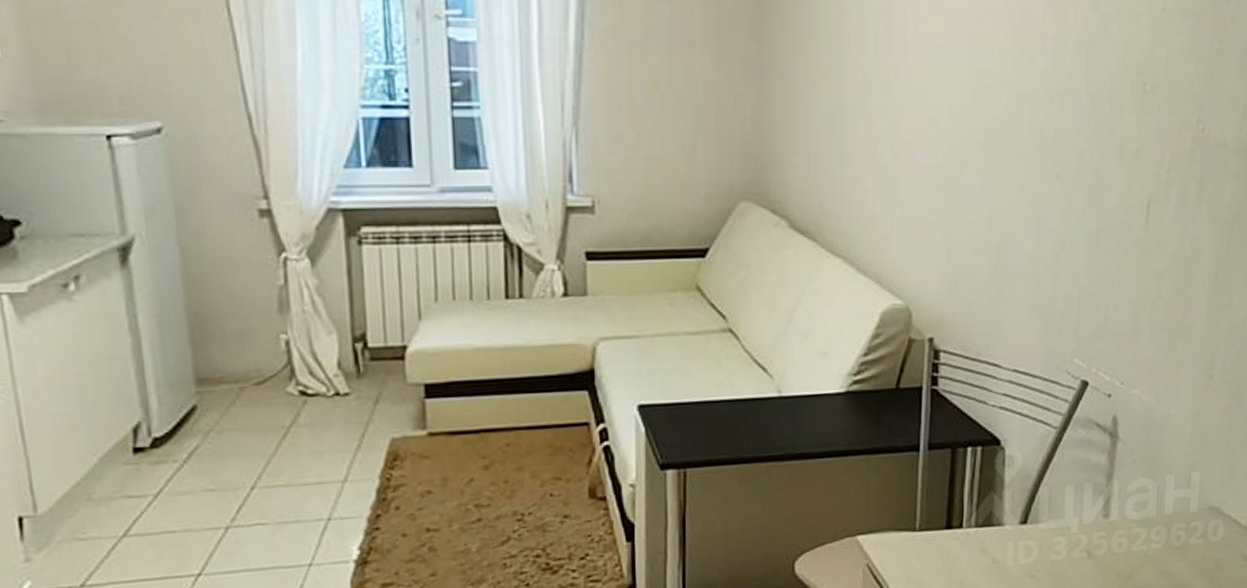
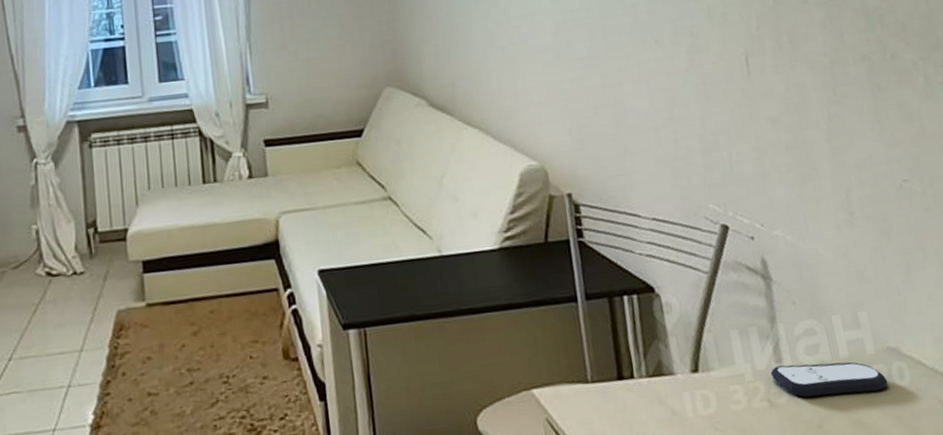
remote control: none [1095,518,1202,550] -> present [770,361,888,397]

